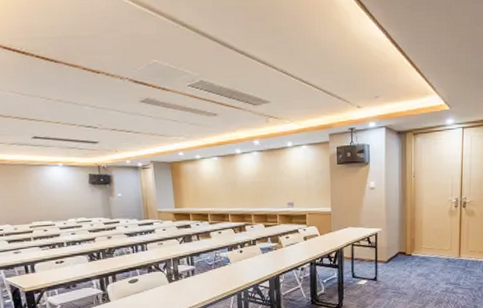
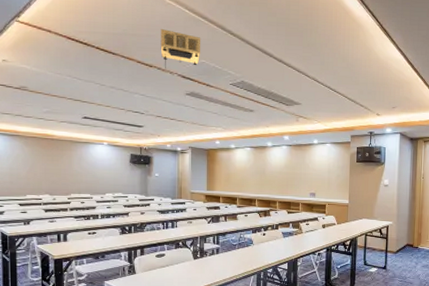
projector: none [103,27,152,74] -> present [160,29,201,69]

